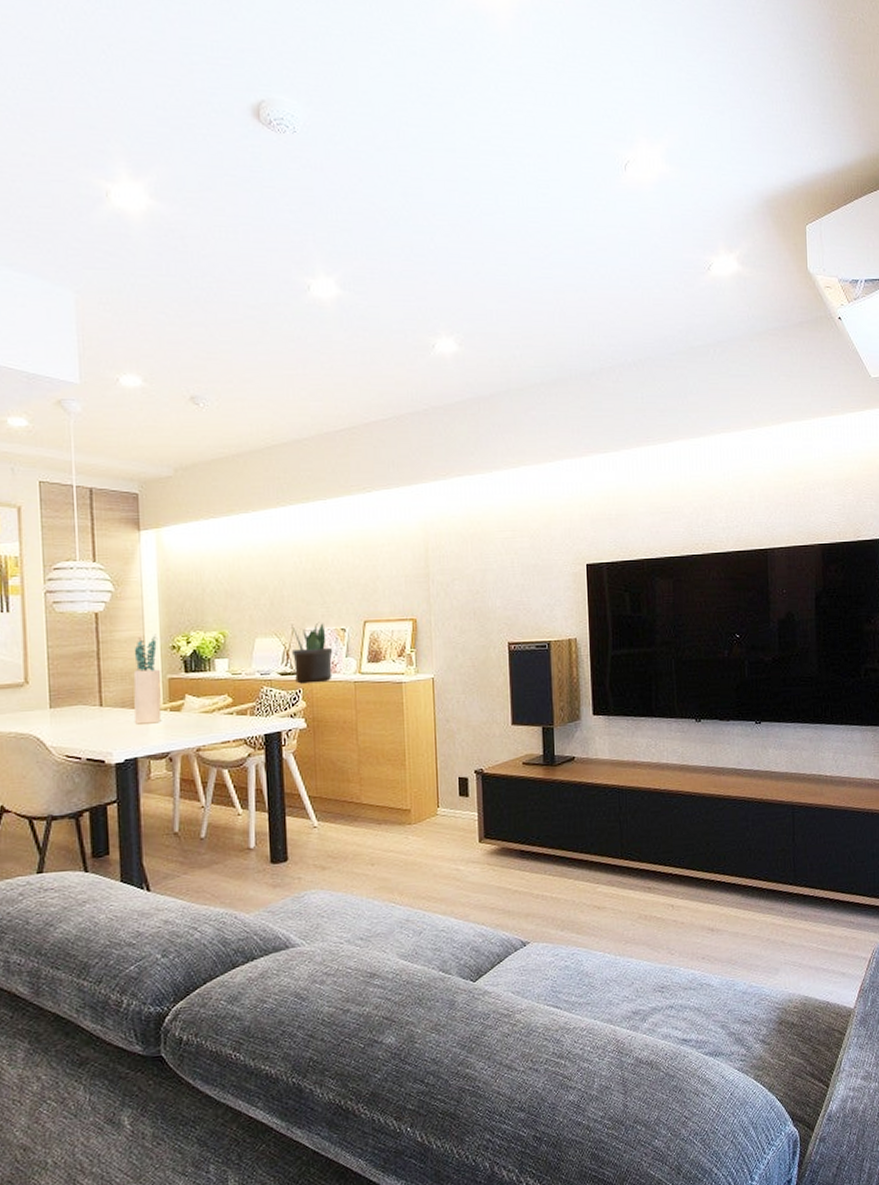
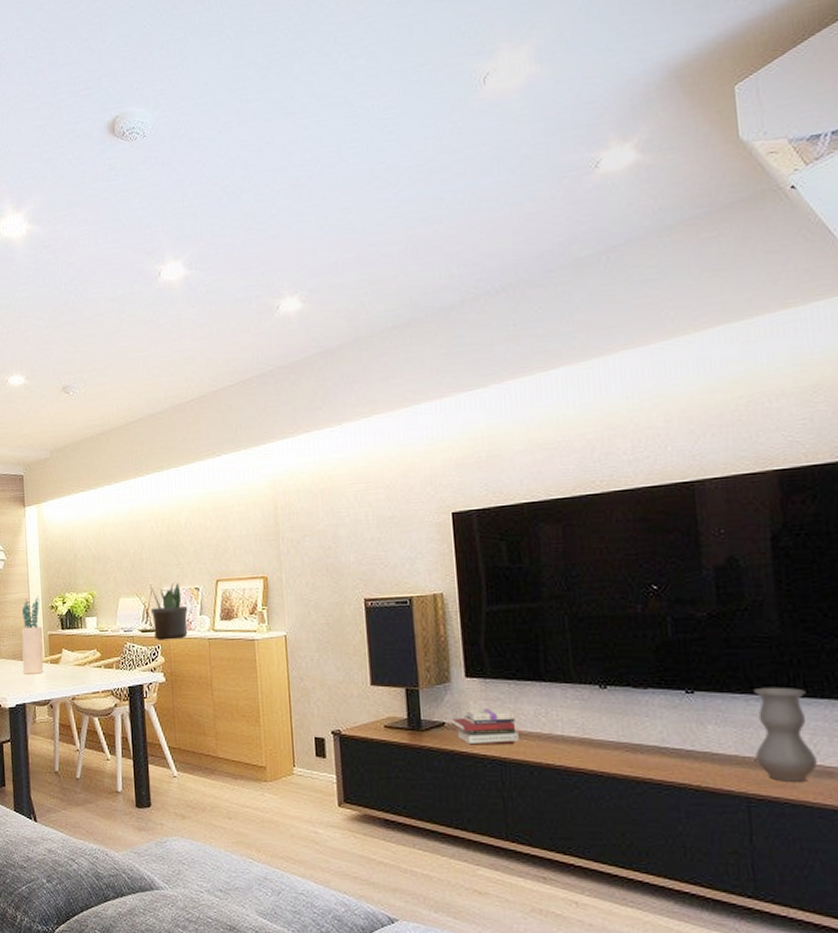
books: none [581,741,634,775] -> present [453,707,519,744]
vase: none [799,716,836,791] -> present [754,687,817,782]

